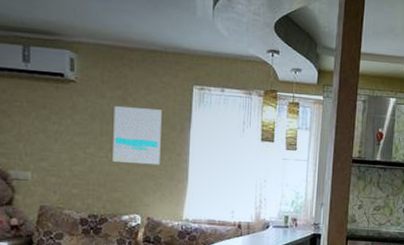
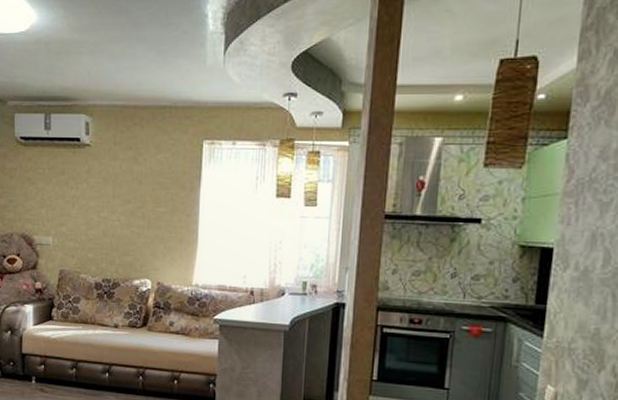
wall art: present [112,106,162,165] -> none [124,168,172,228]

